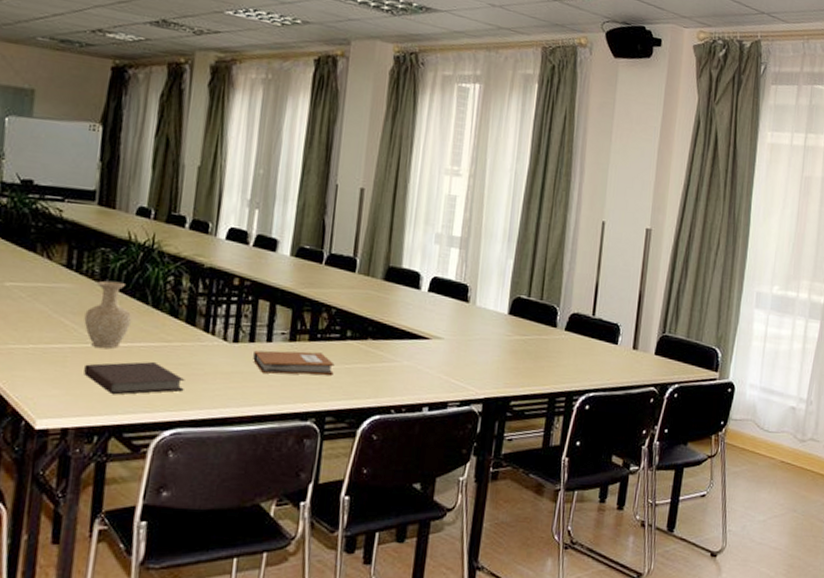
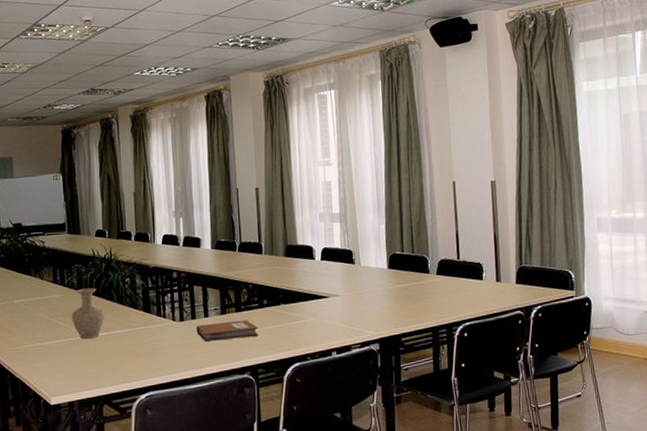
notebook: present [84,361,185,395] -> none [78,343,150,373]

